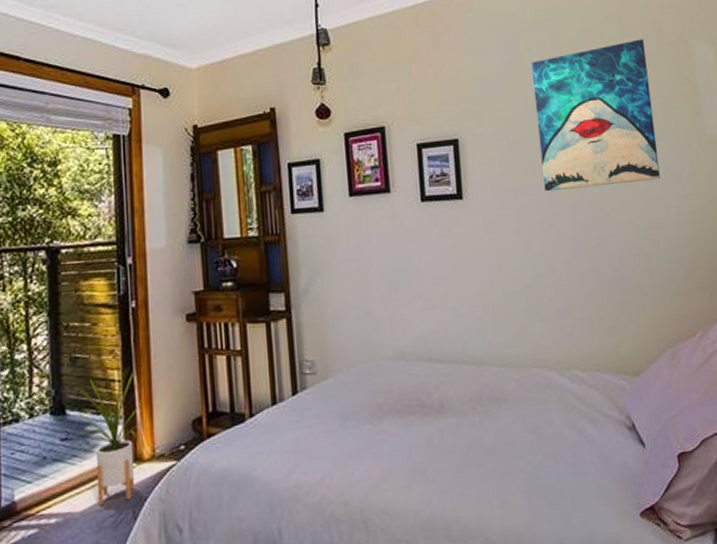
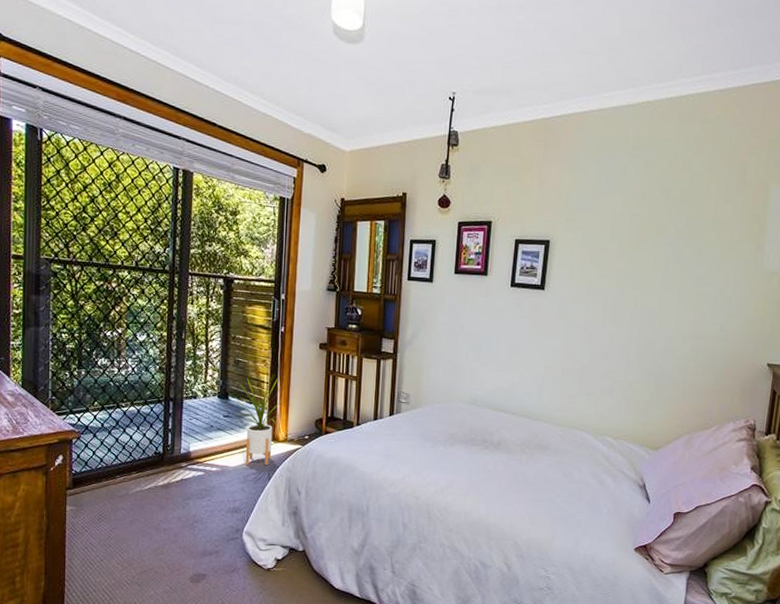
wall art: present [530,39,660,192] -> none [613,176,727,300]

